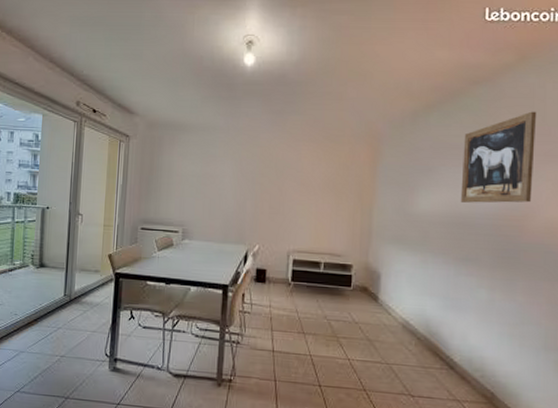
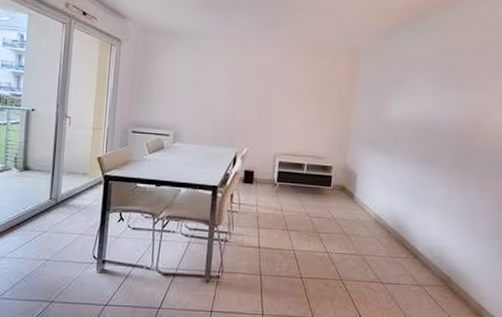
wall art: present [460,111,536,203] -> none [426,33,488,112]

